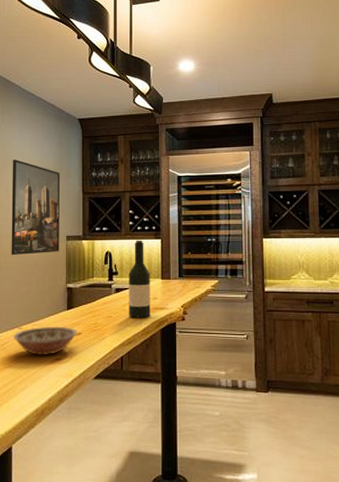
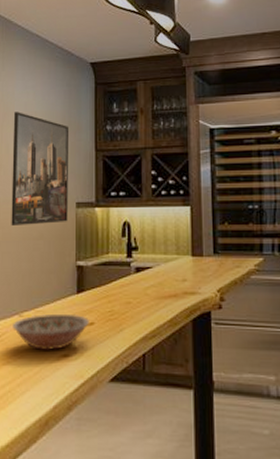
wine bottle: present [128,240,151,318] -> none [151,207,179,305]

